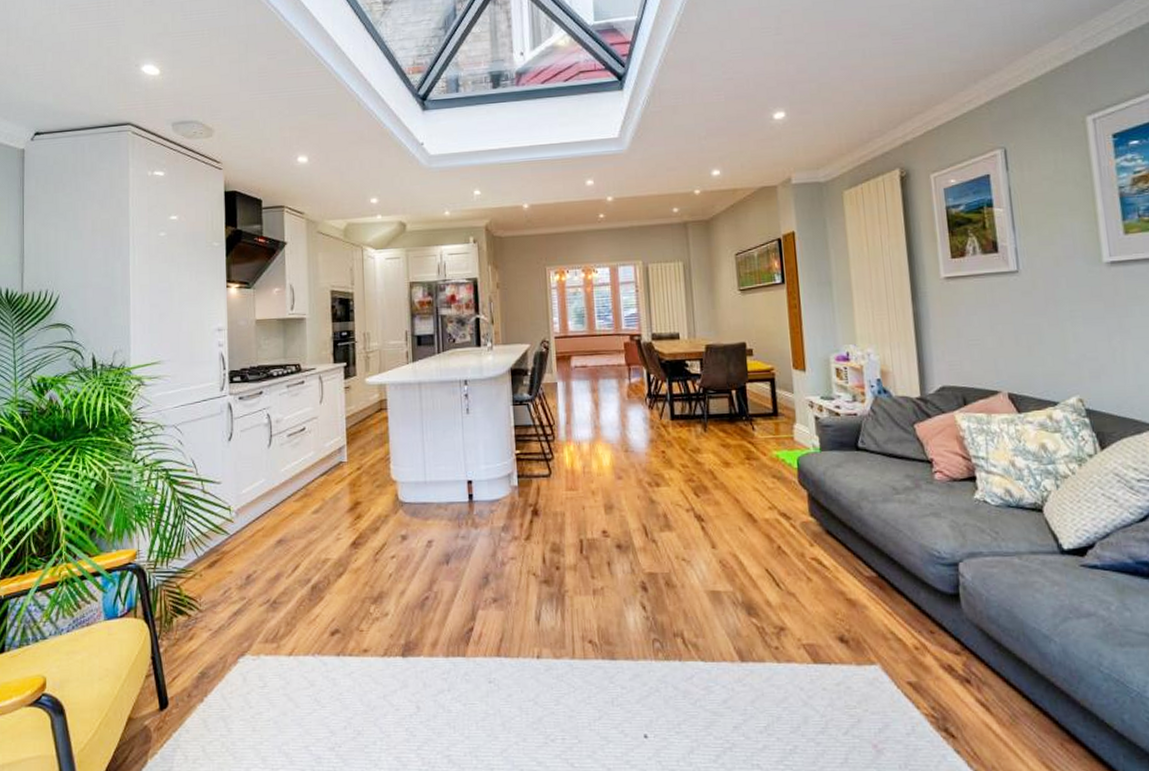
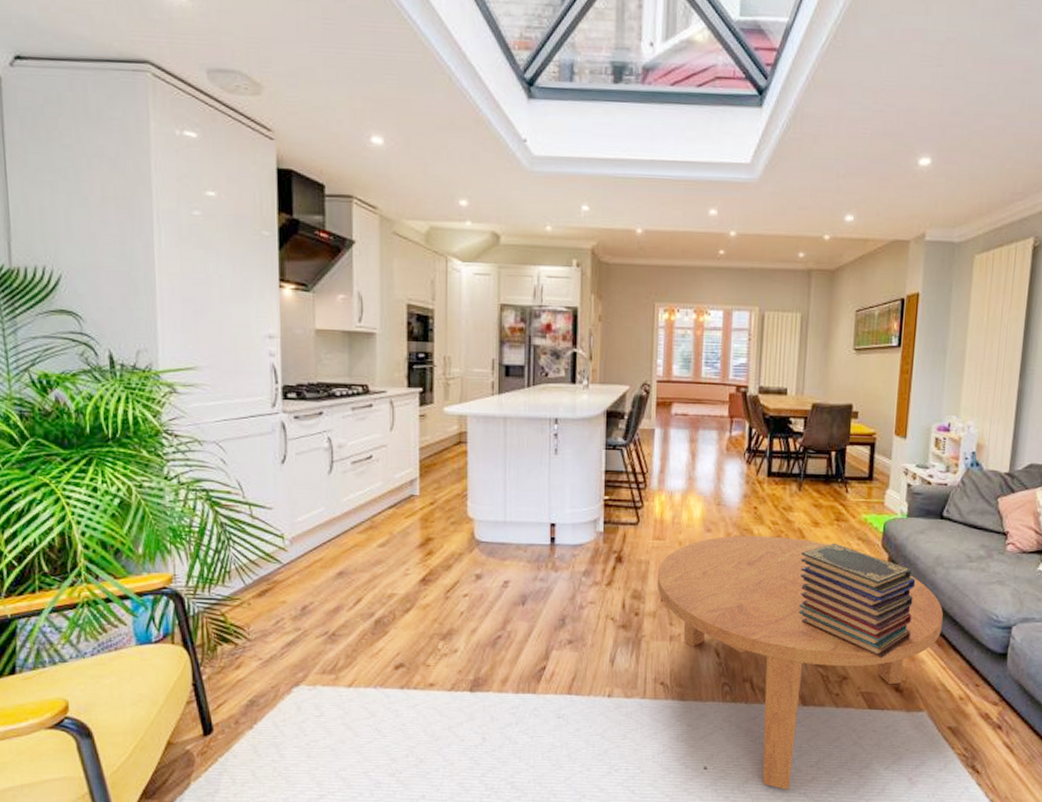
coffee table: none [573,479,880,761] -> present [657,535,943,790]
book stack: none [715,482,846,606] -> present [798,542,916,659]

